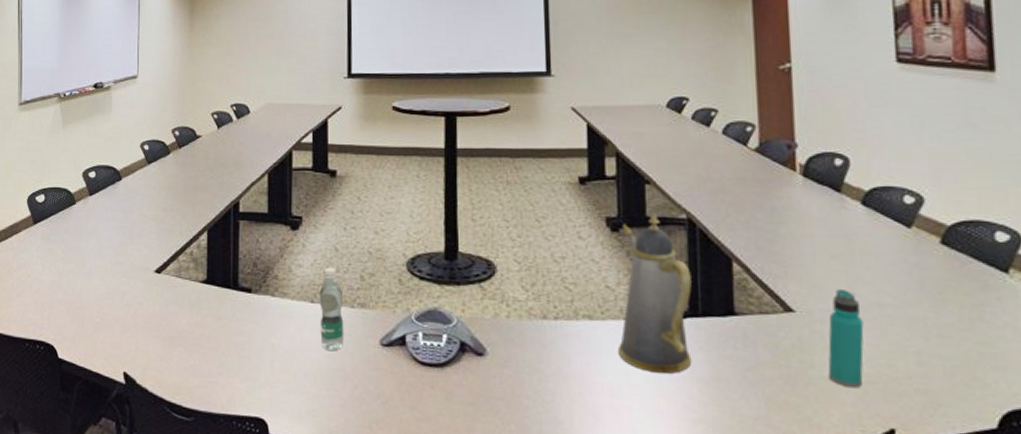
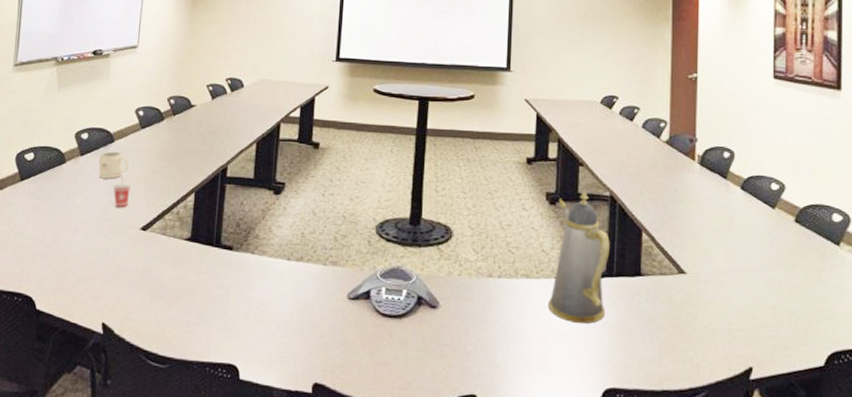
mug: none [108,189,138,219] -> present [98,151,129,179]
beverage cup: none [120,213,141,250] -> present [110,173,131,208]
bottle: present [319,267,344,352] -> none [294,229,317,304]
water bottle: present [828,289,864,387] -> none [707,256,736,334]

